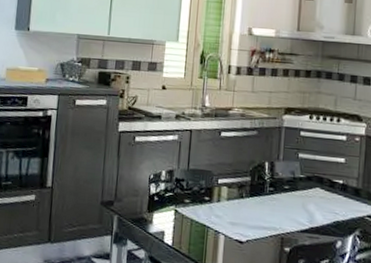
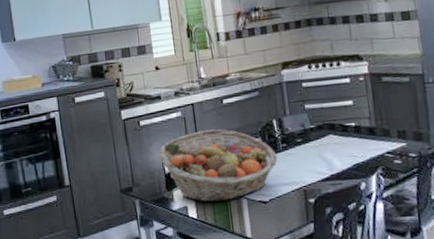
fruit basket: none [146,158,263,234] -> present [158,129,278,202]

